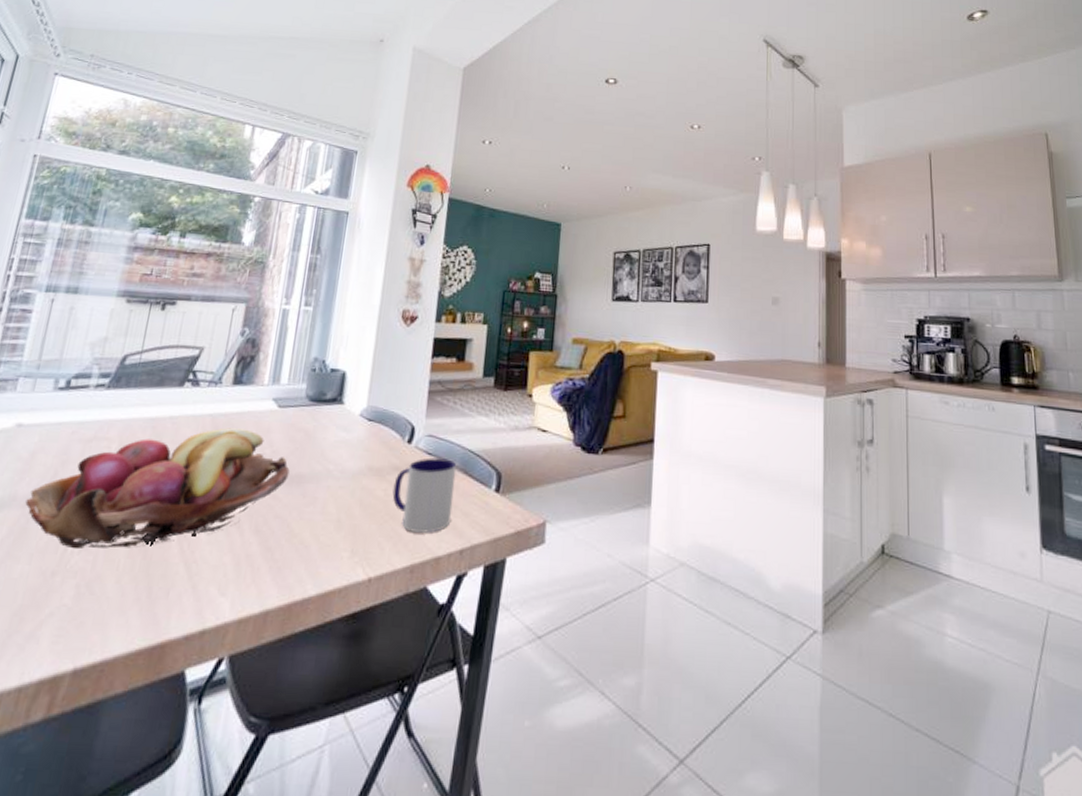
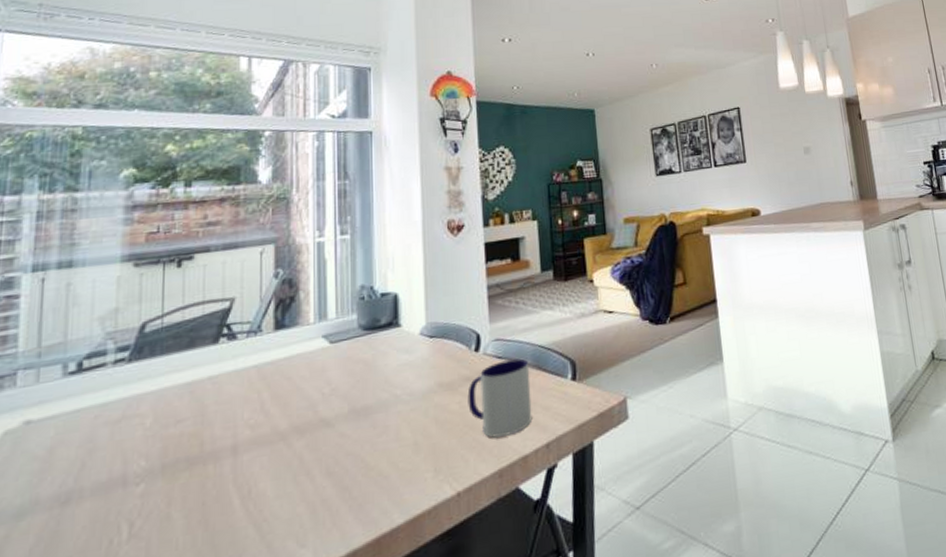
fruit basket: present [25,428,290,550] -> none [52,373,354,540]

